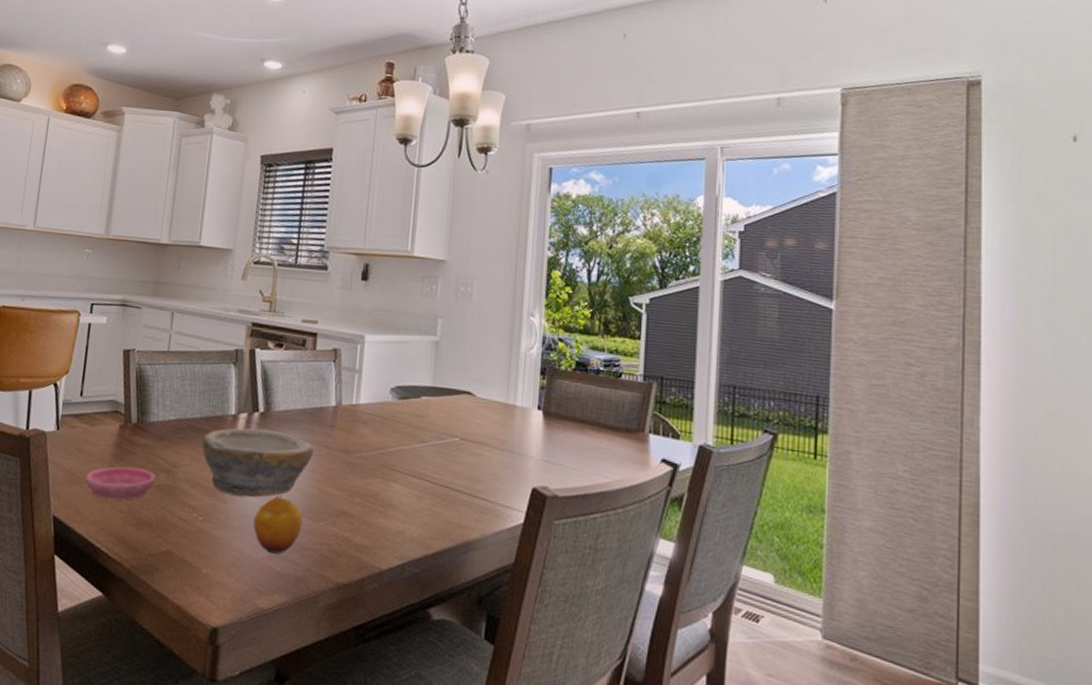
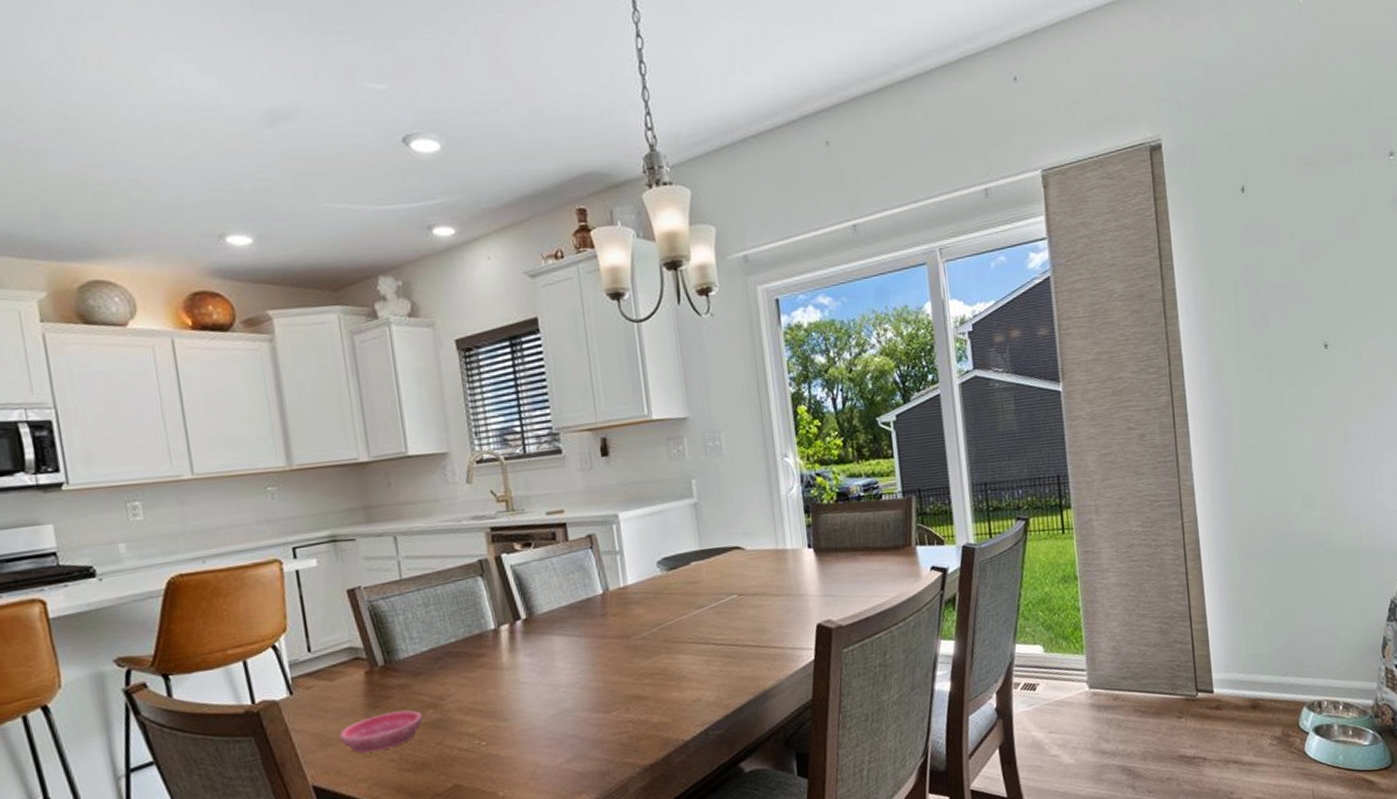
bowl: present [202,428,314,498] -> none [465,634,591,712]
fruit: present [253,496,303,554] -> none [541,698,596,757]

